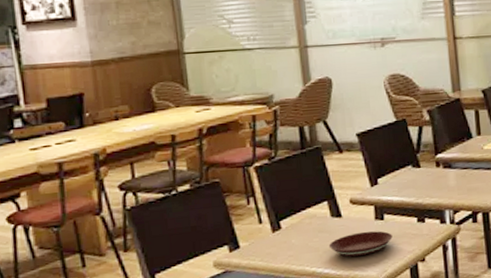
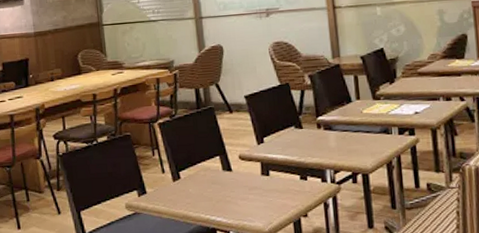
plate: present [328,231,393,257] -> none [220,185,277,208]

